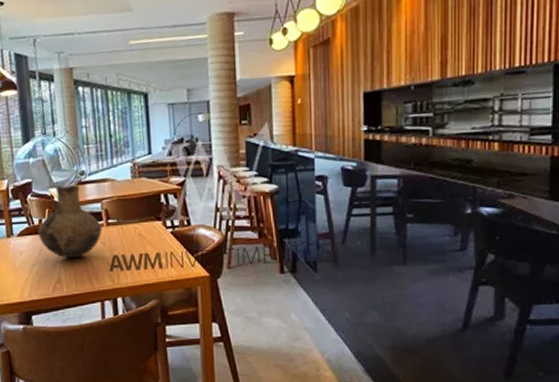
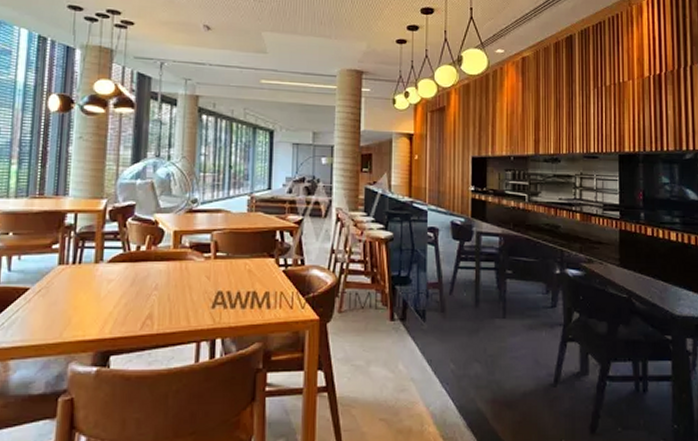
vase: present [38,185,102,259] -> none [133,212,209,292]

